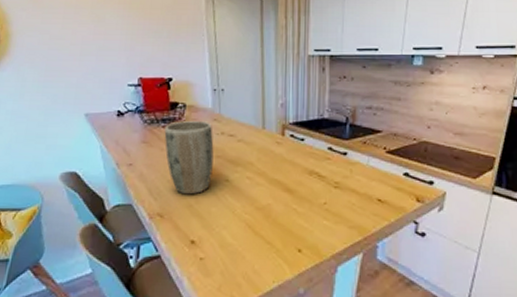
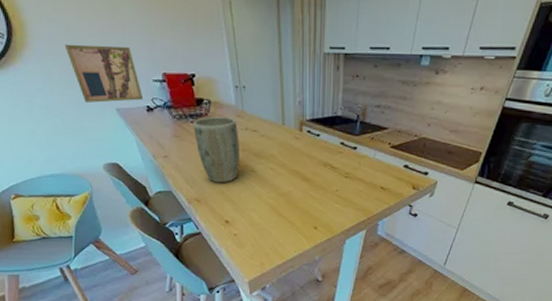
wall art: none [44,52,116,108] -> present [64,44,144,103]

